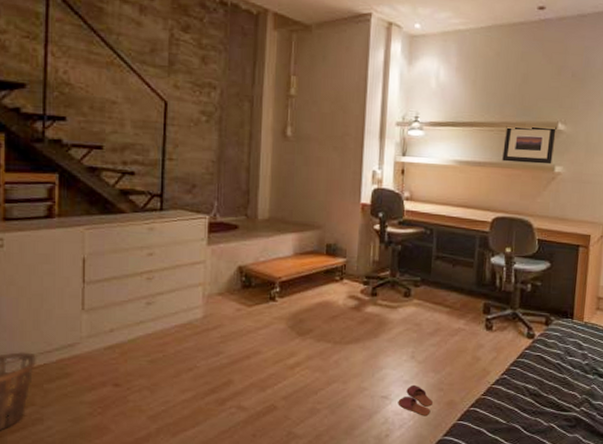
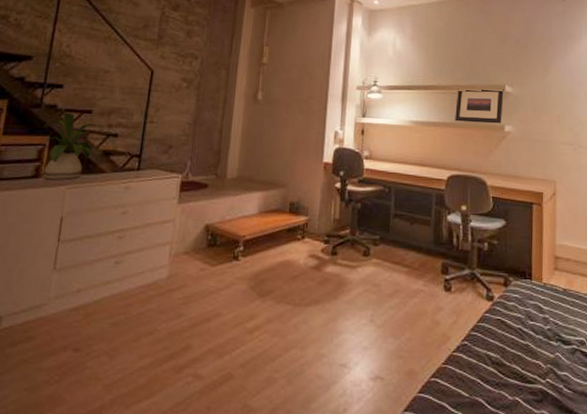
house plant: none [48,148,118,221] -> present [39,112,104,181]
slippers: present [398,384,433,416] -> none [356,351,392,388]

